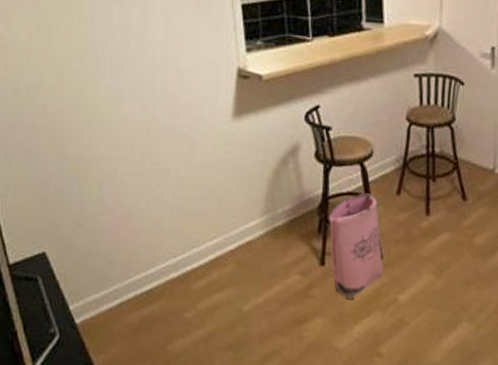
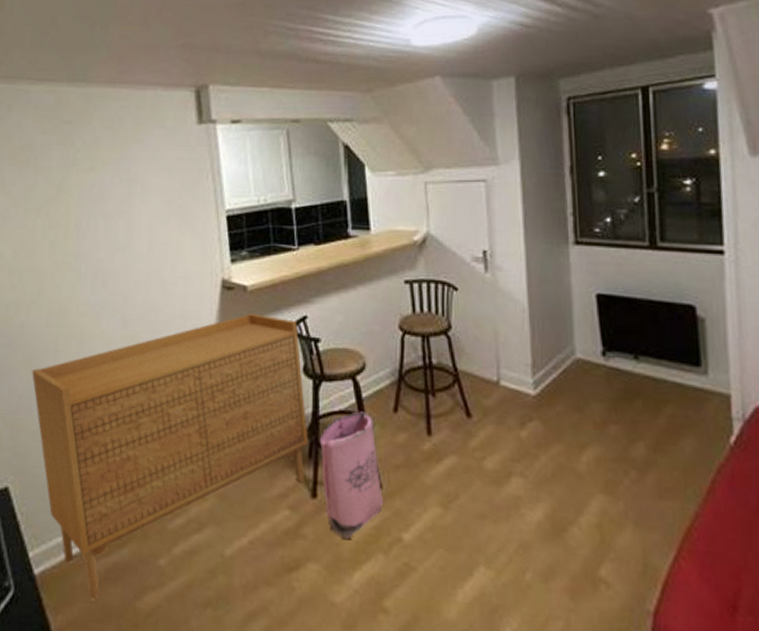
sideboard: none [58,101,319,344] -> present [32,313,309,599]

